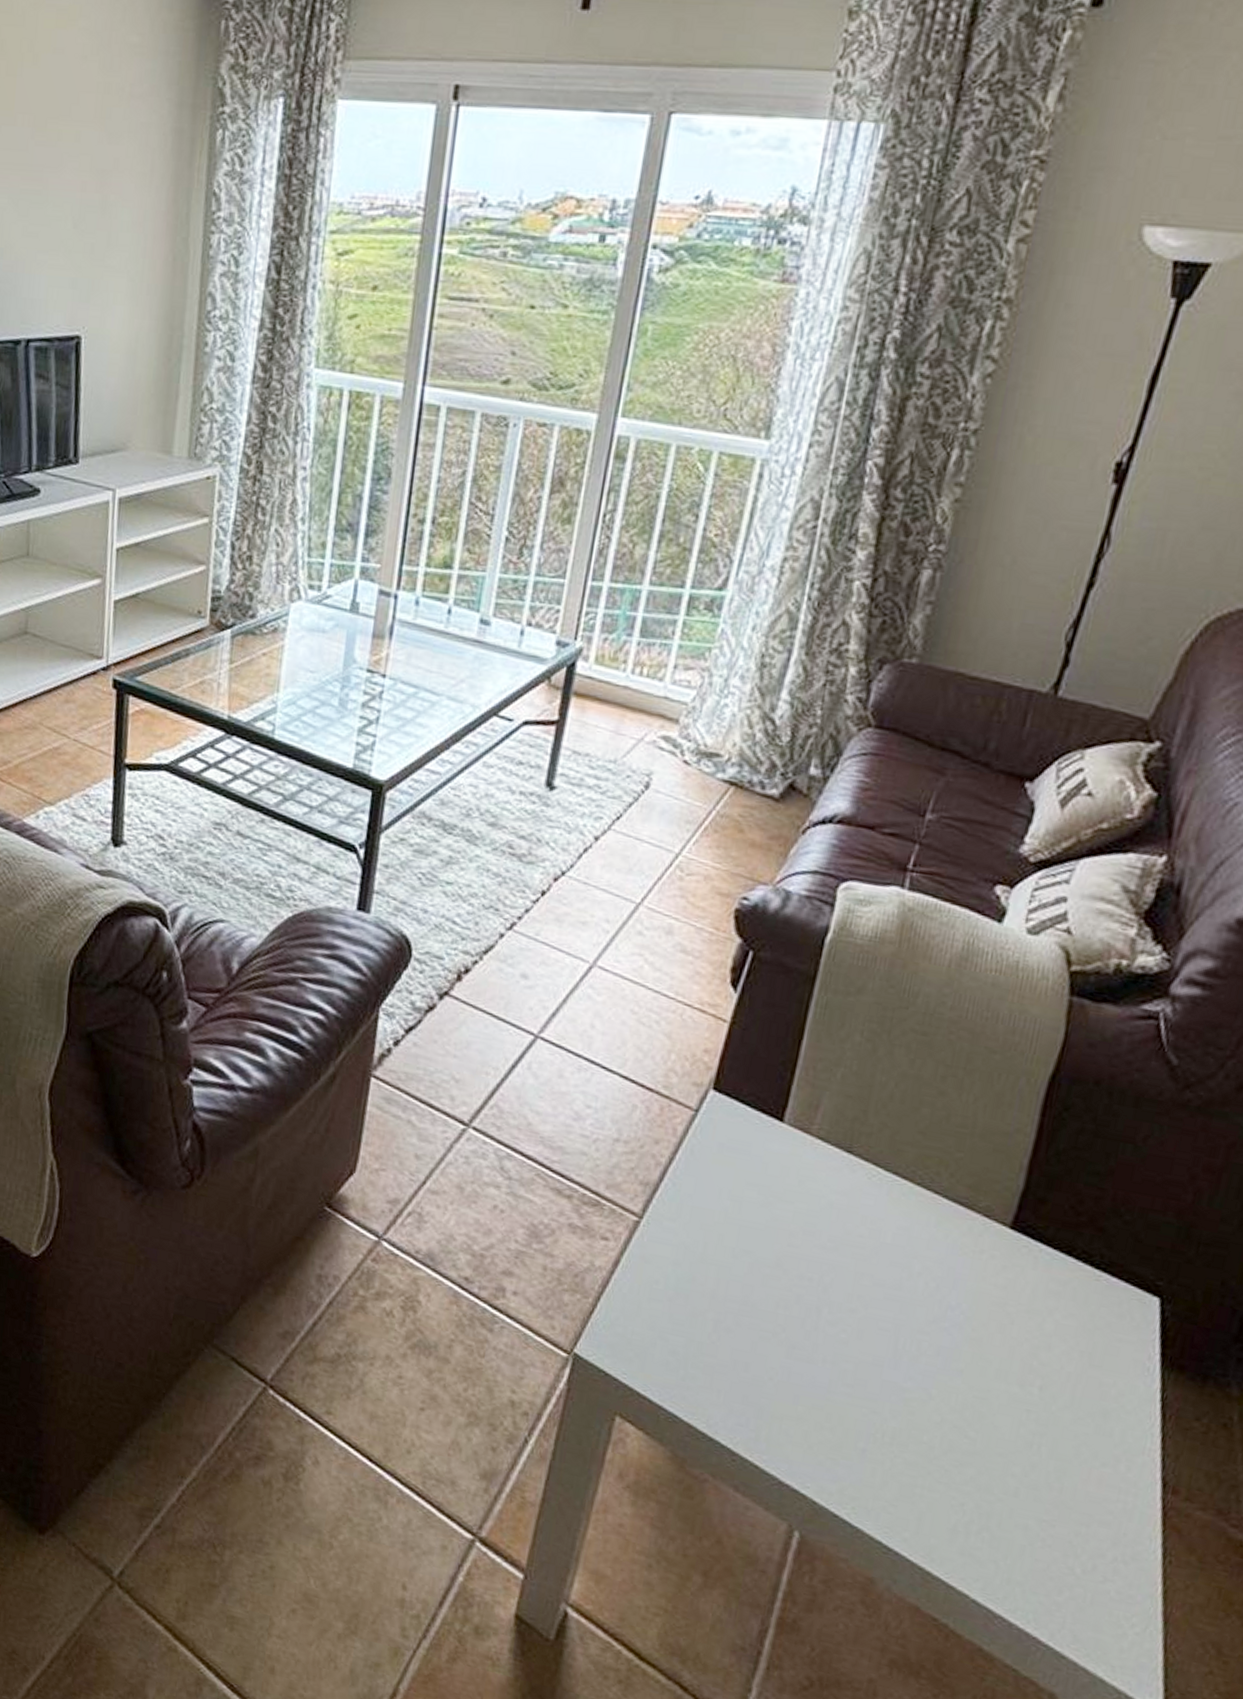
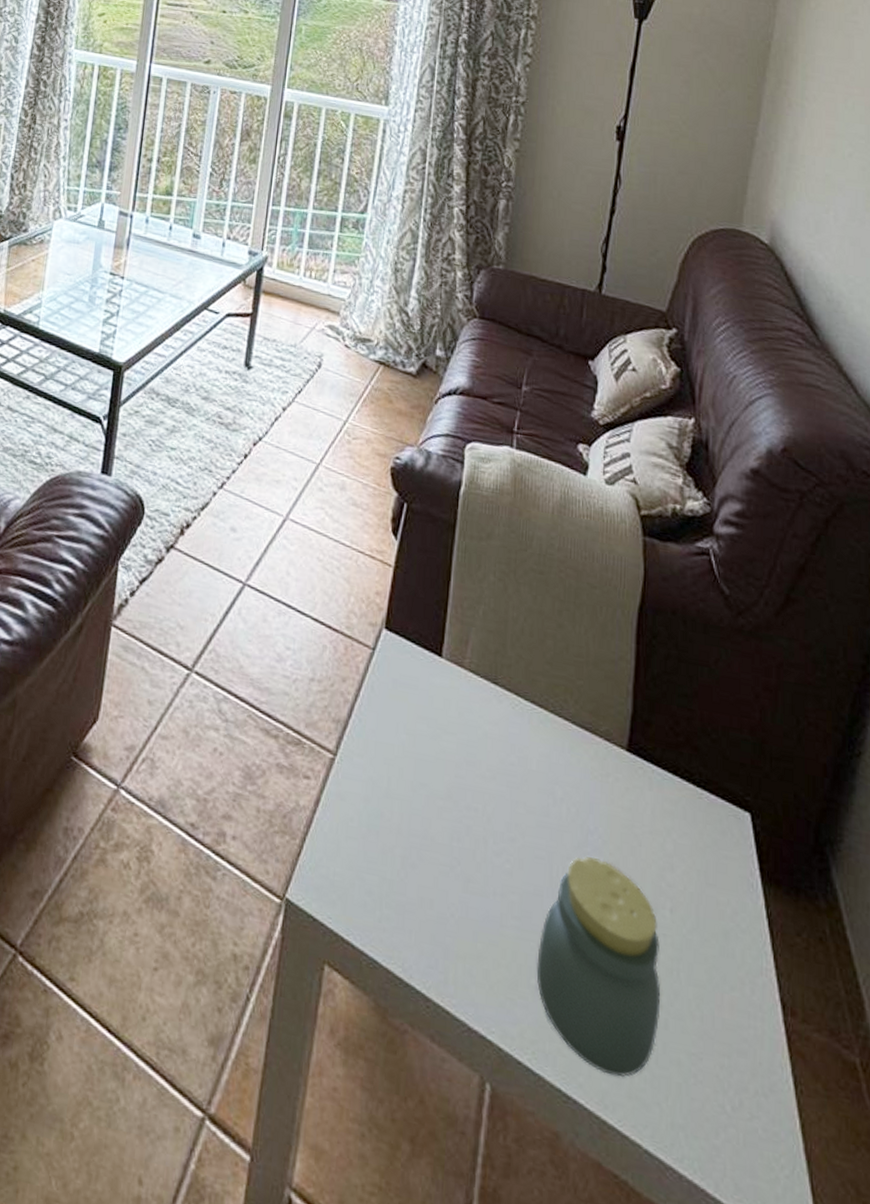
jar: none [866,1331,1022,1537] -> present [536,856,661,1078]

